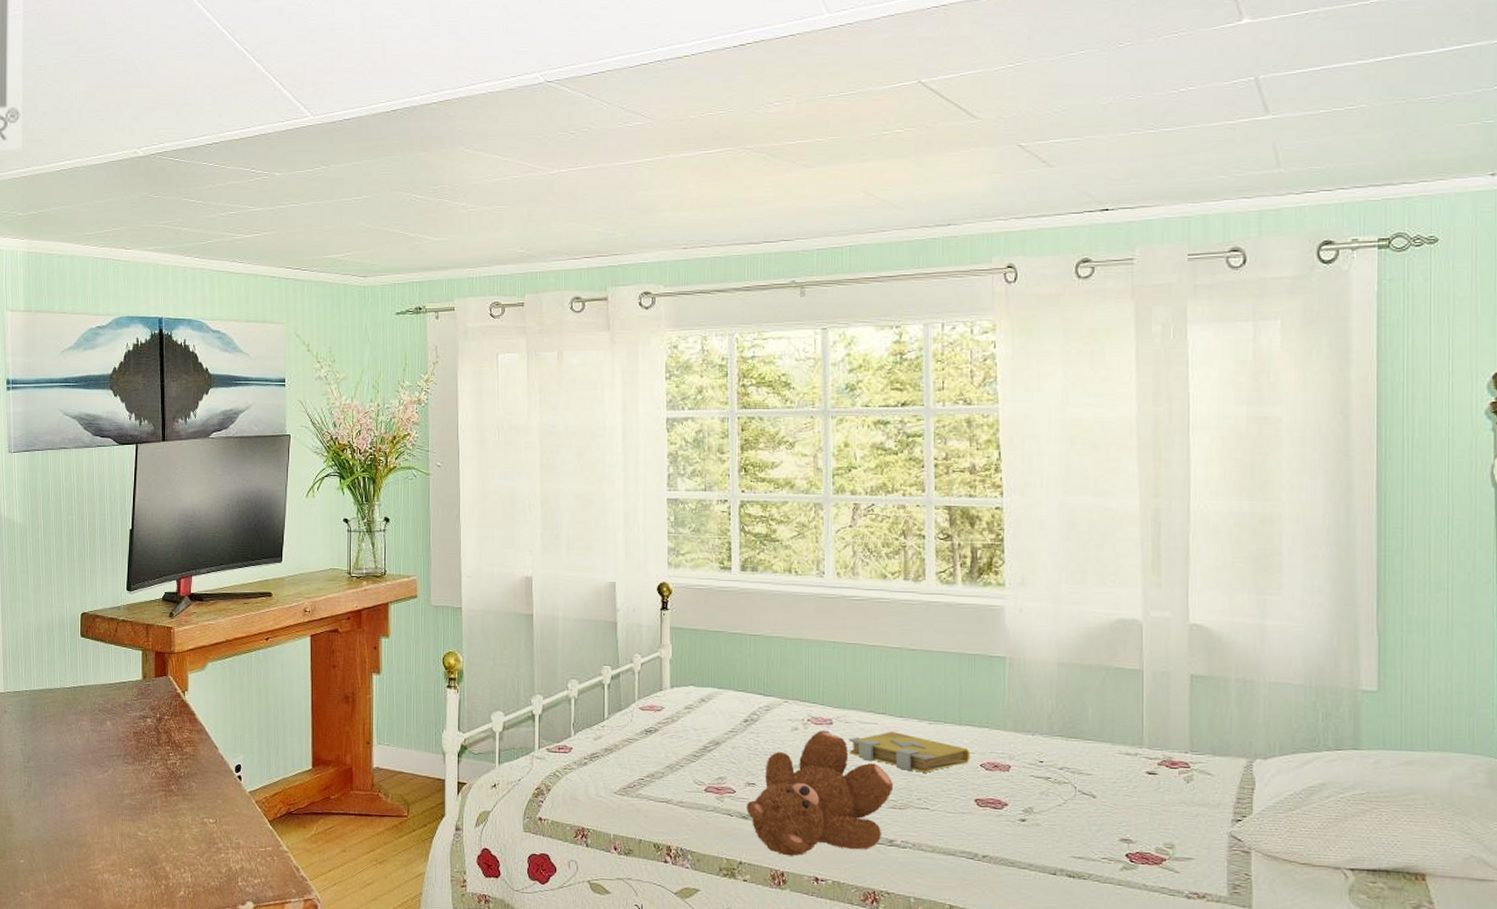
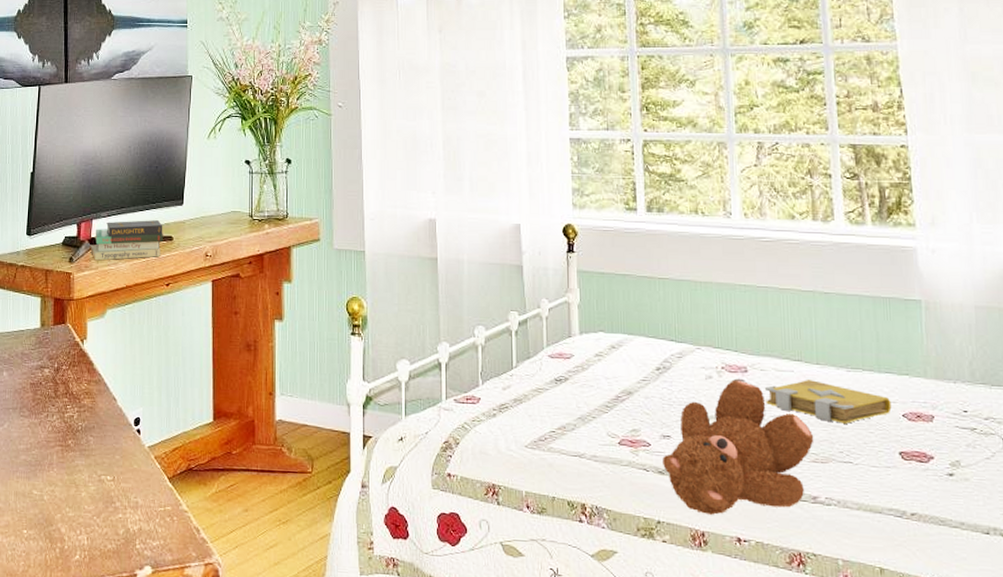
books: none [191,576,262,616] -> present [91,220,163,261]

